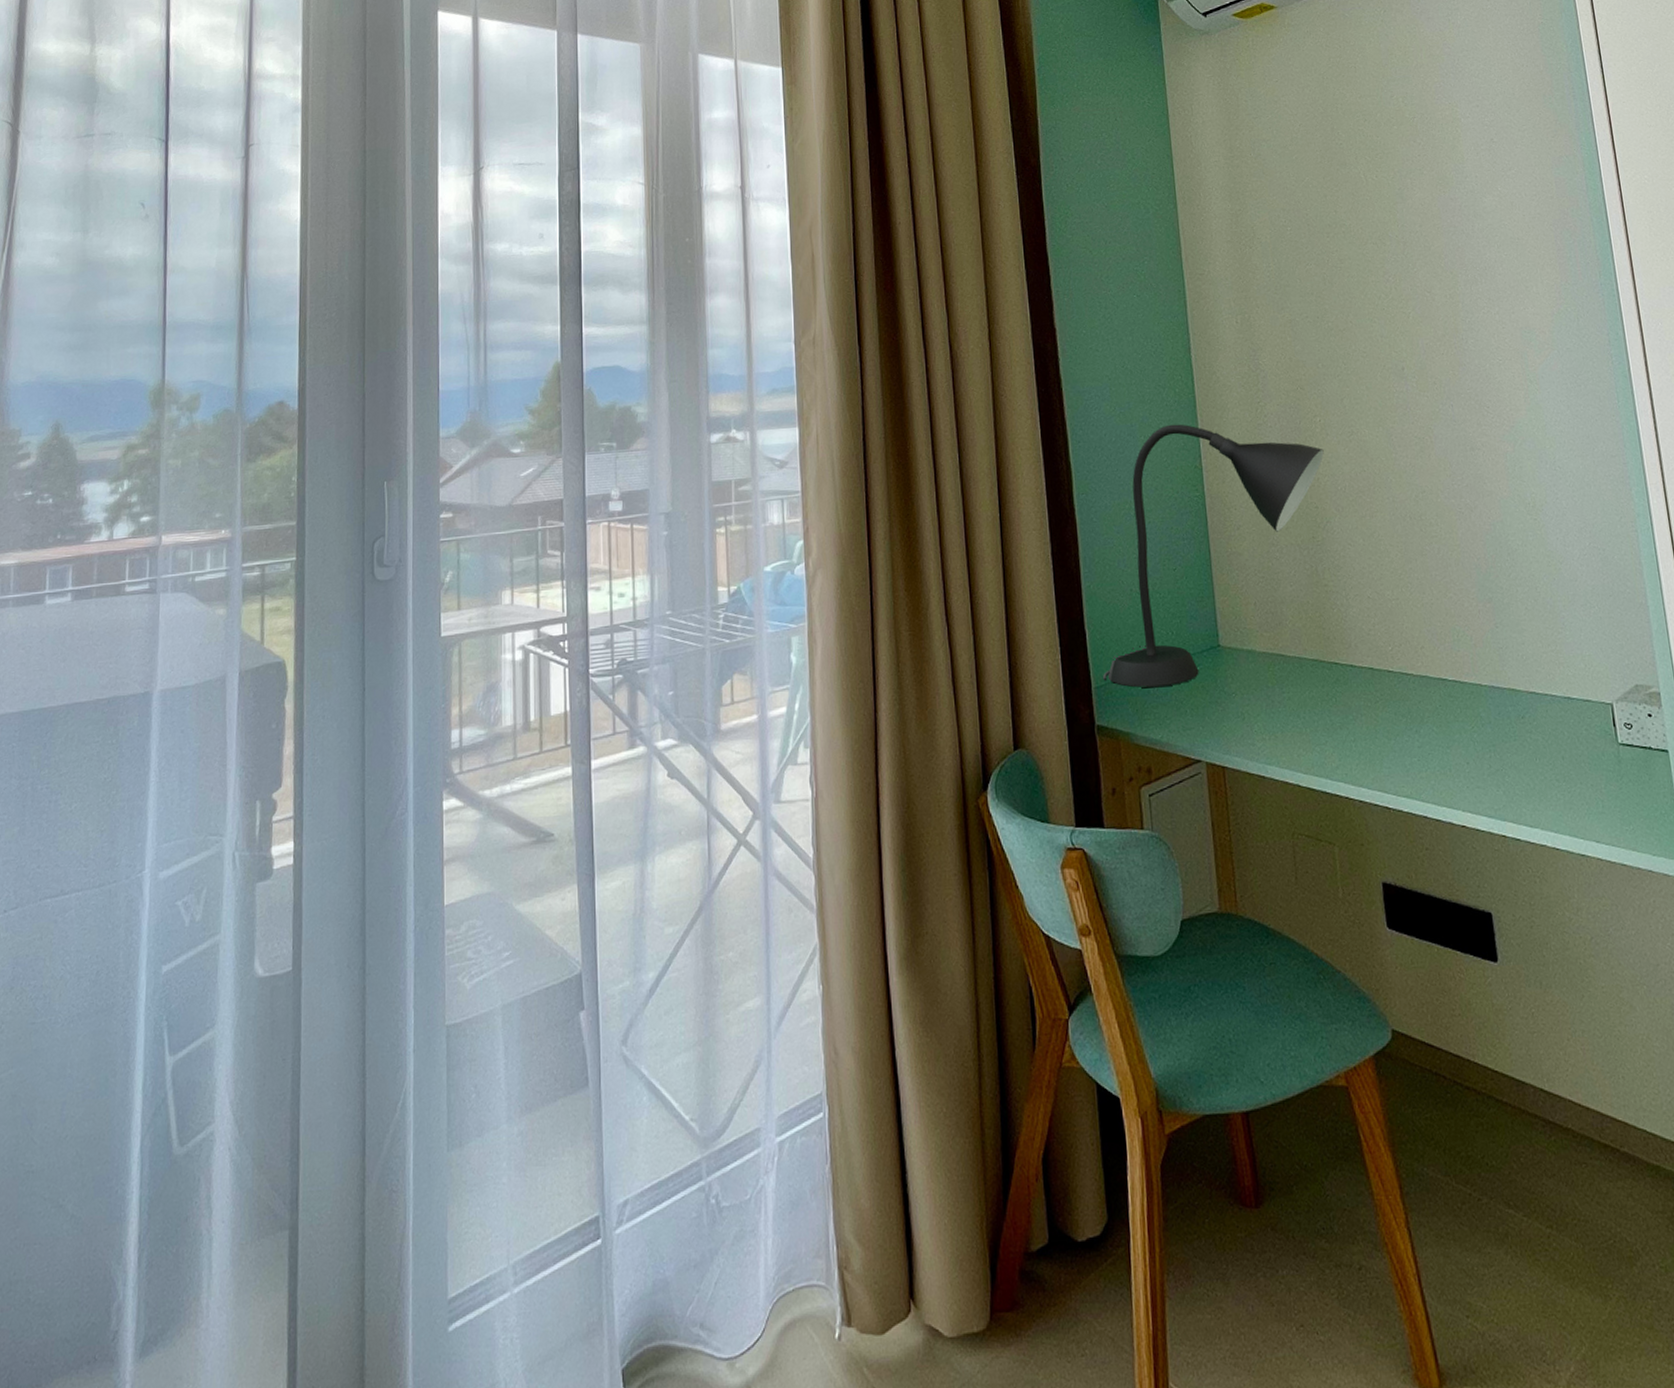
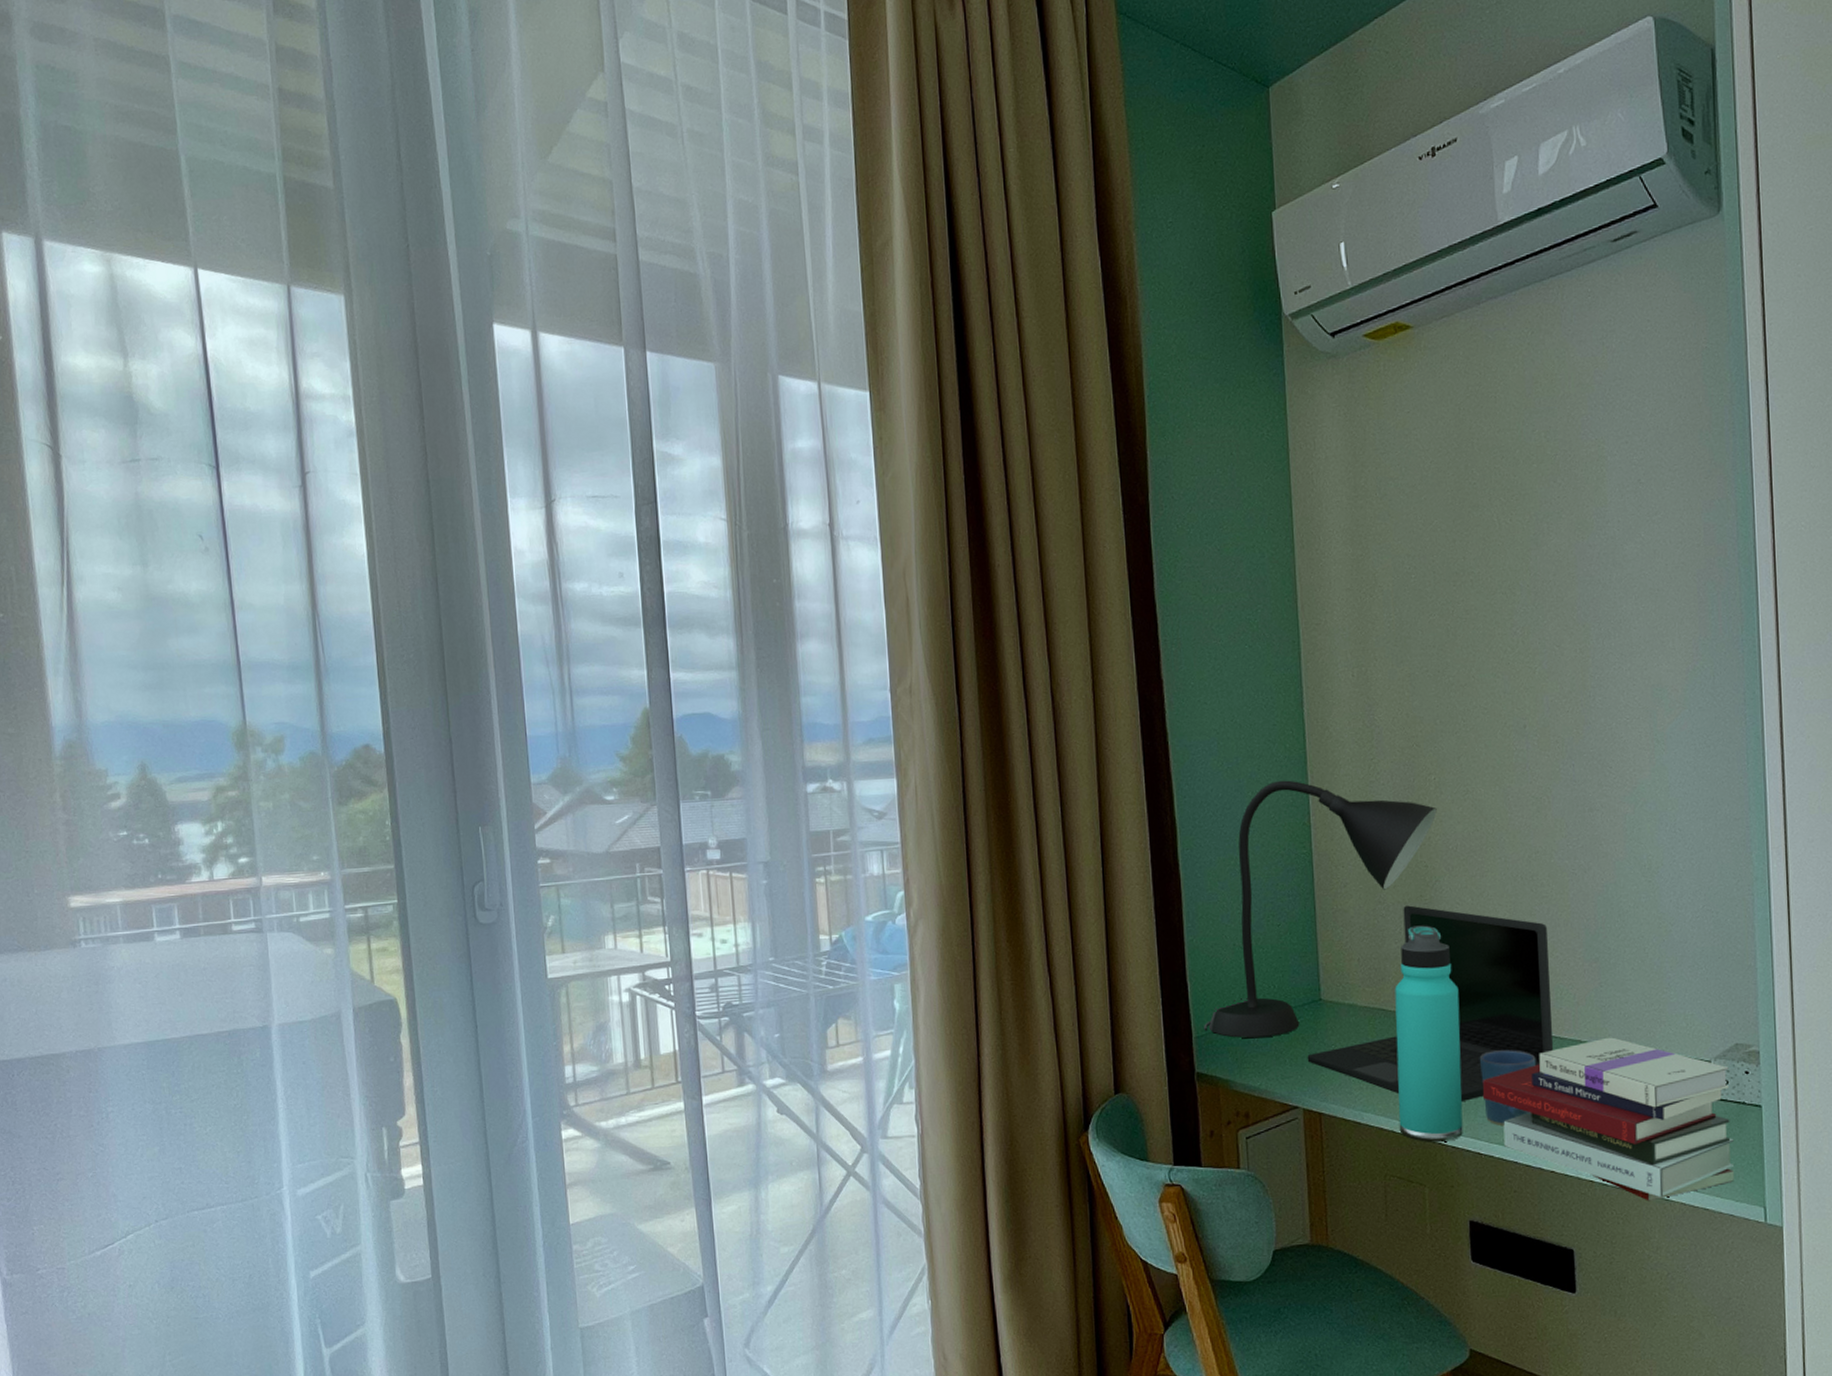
laptop: none [1208,547,1454,751] -> present [1307,905,1553,1101]
thermos bottle: none [1292,567,1370,797] -> present [1394,925,1463,1143]
mug: none [1381,695,1439,778] -> present [1479,1050,1537,1127]
books: none [1386,680,1649,857] -> present [1482,1037,1735,1201]

